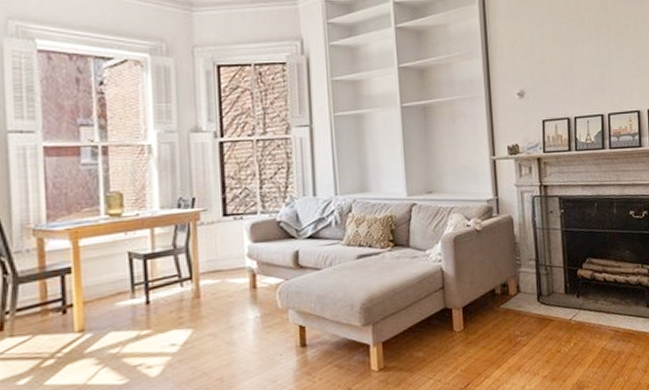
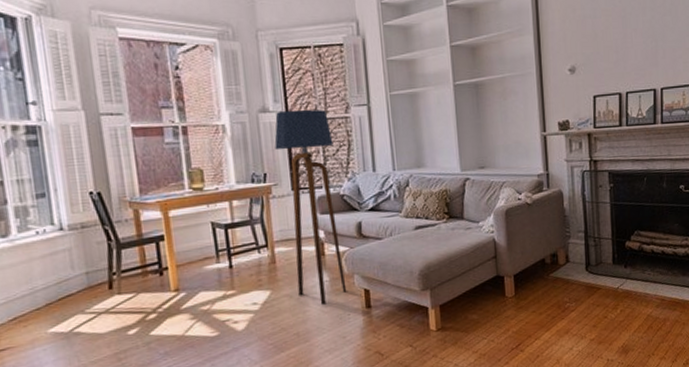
floor lamp: none [206,129,280,344] -> present [274,109,347,305]

